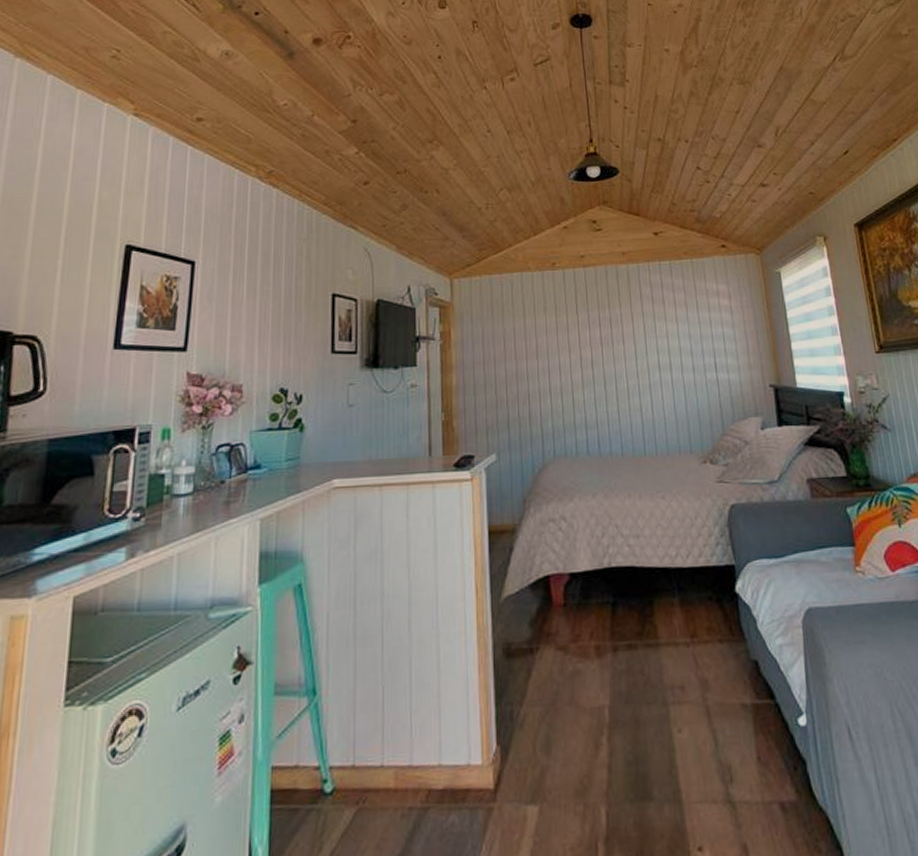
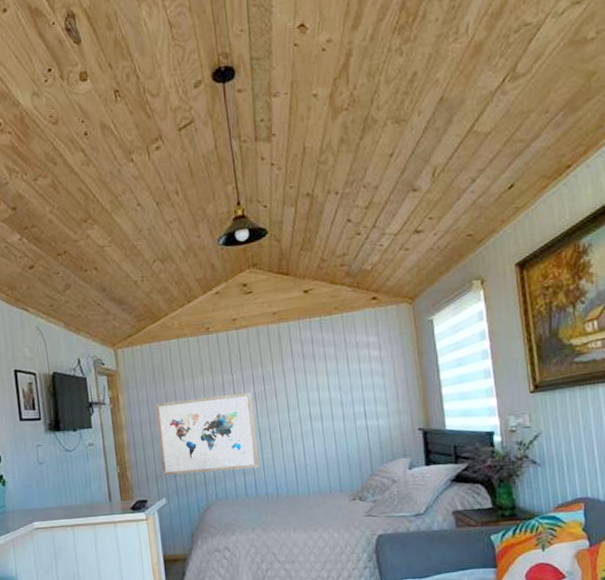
wall art: none [491,335,604,427] -> present [155,392,260,476]

